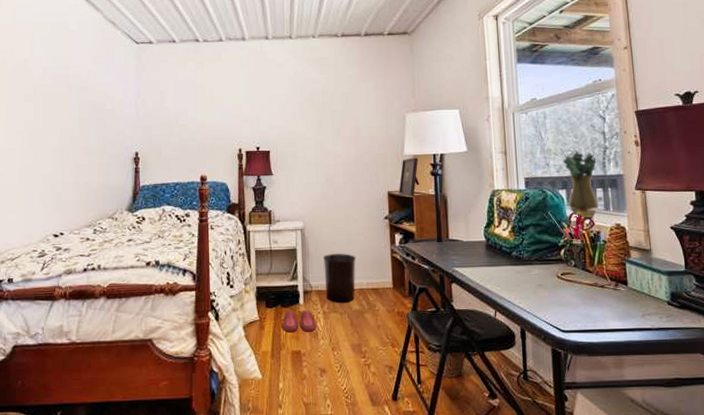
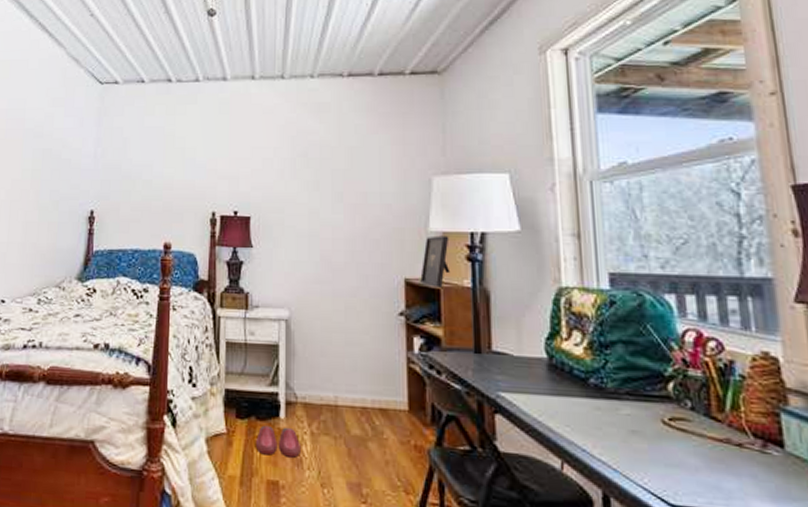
waste bin: present [323,254,356,303] -> none [314,356,357,424]
vase: present [563,150,599,218] -> none [670,237,731,339]

